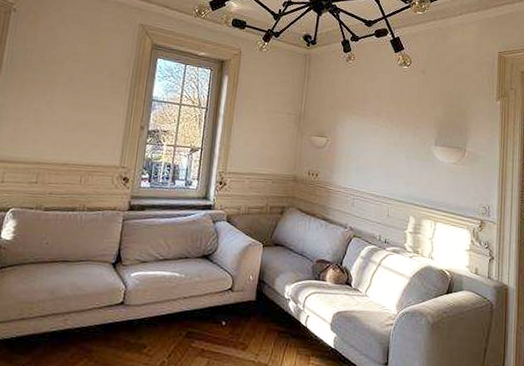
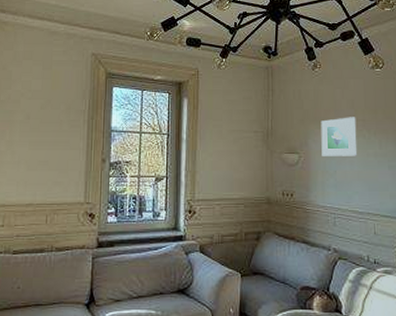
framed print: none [347,107,382,144] -> present [321,117,357,156]

